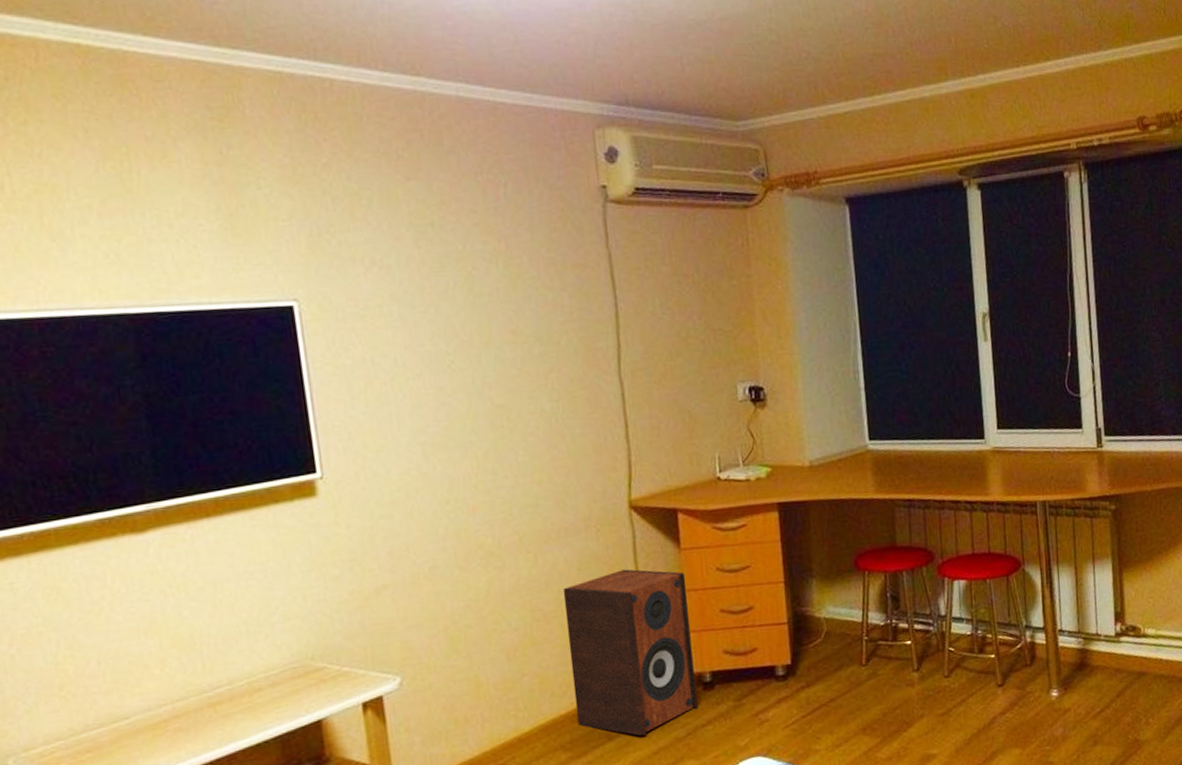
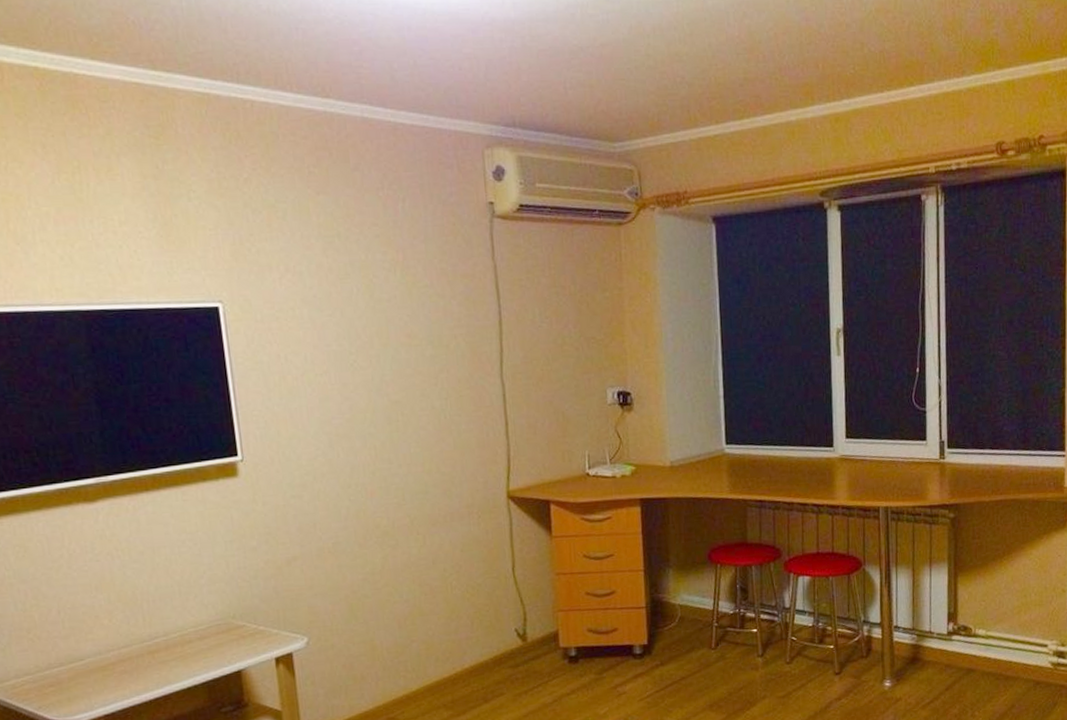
speaker: present [562,569,698,736] -> none [447,552,564,700]

